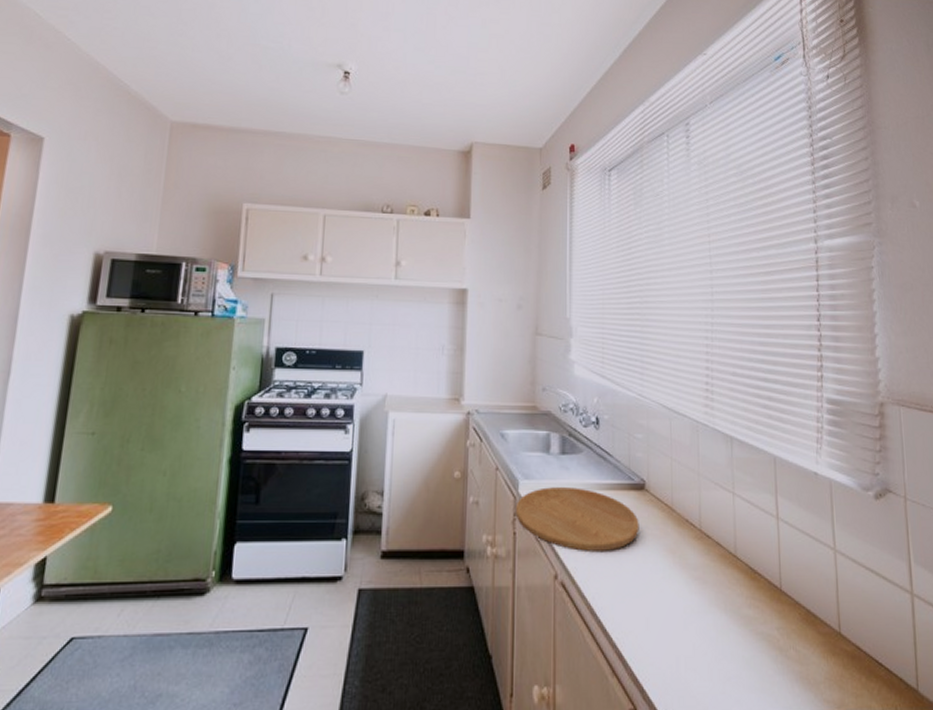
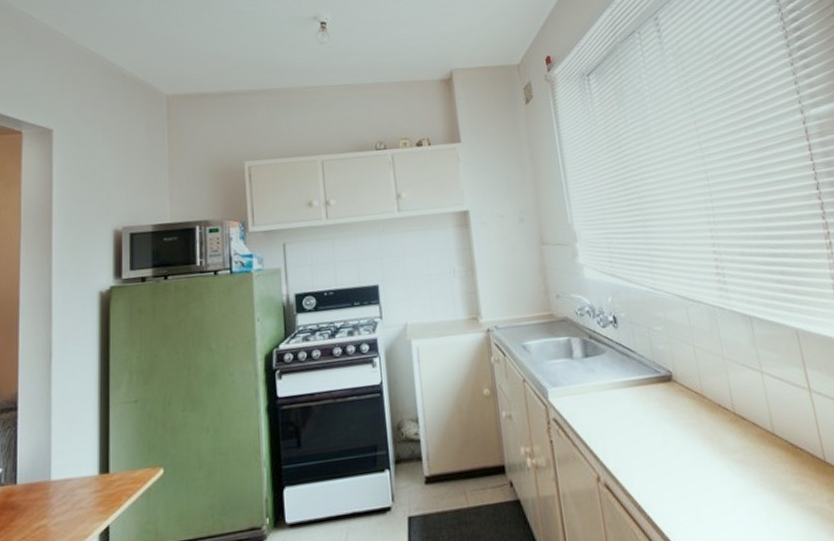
cutting board: present [515,487,639,551] -> none [548,388,674,450]

